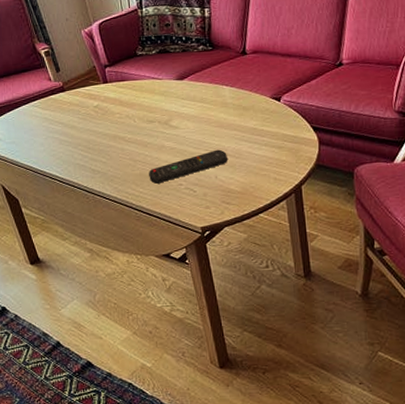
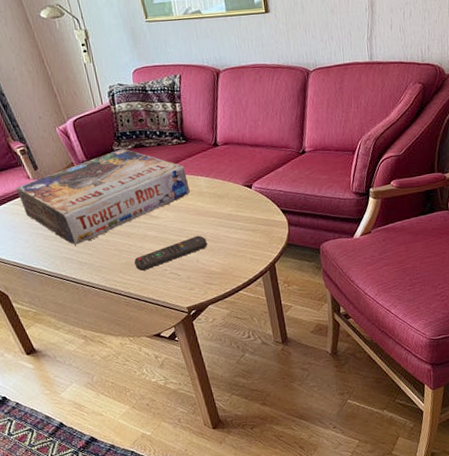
board game: none [36,53,213,152] -> present [15,148,190,245]

